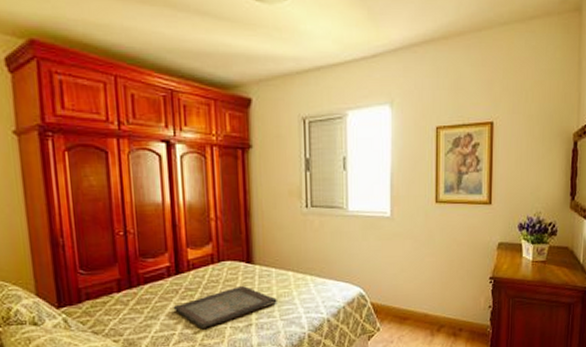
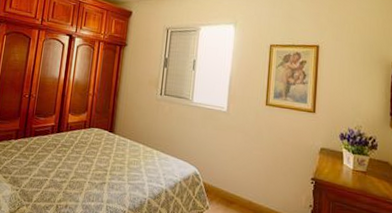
serving tray: present [173,285,277,329] -> none [50,149,128,180]

